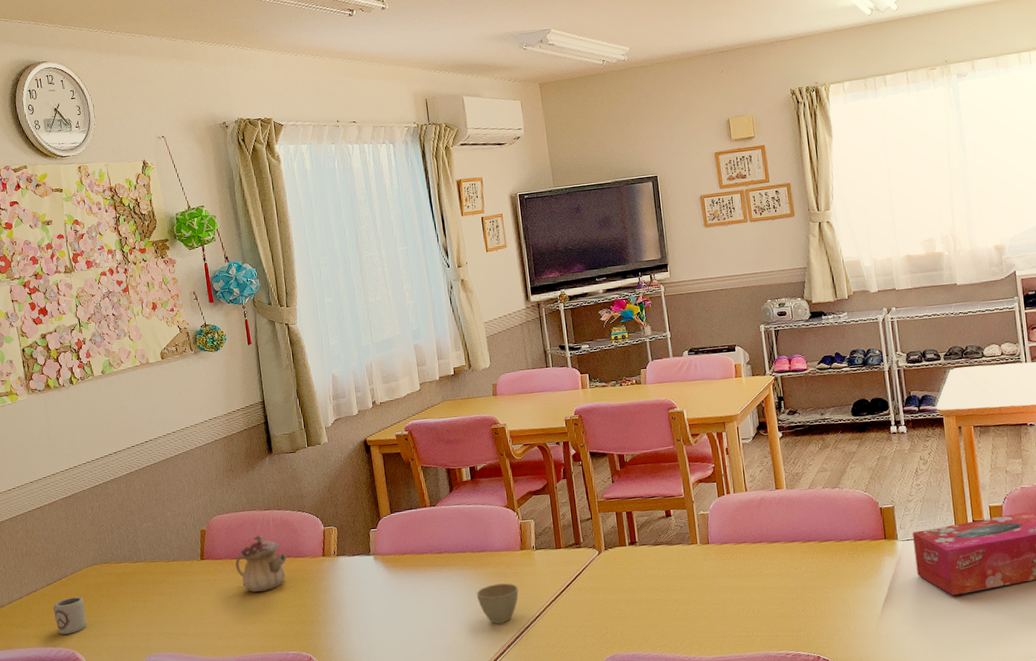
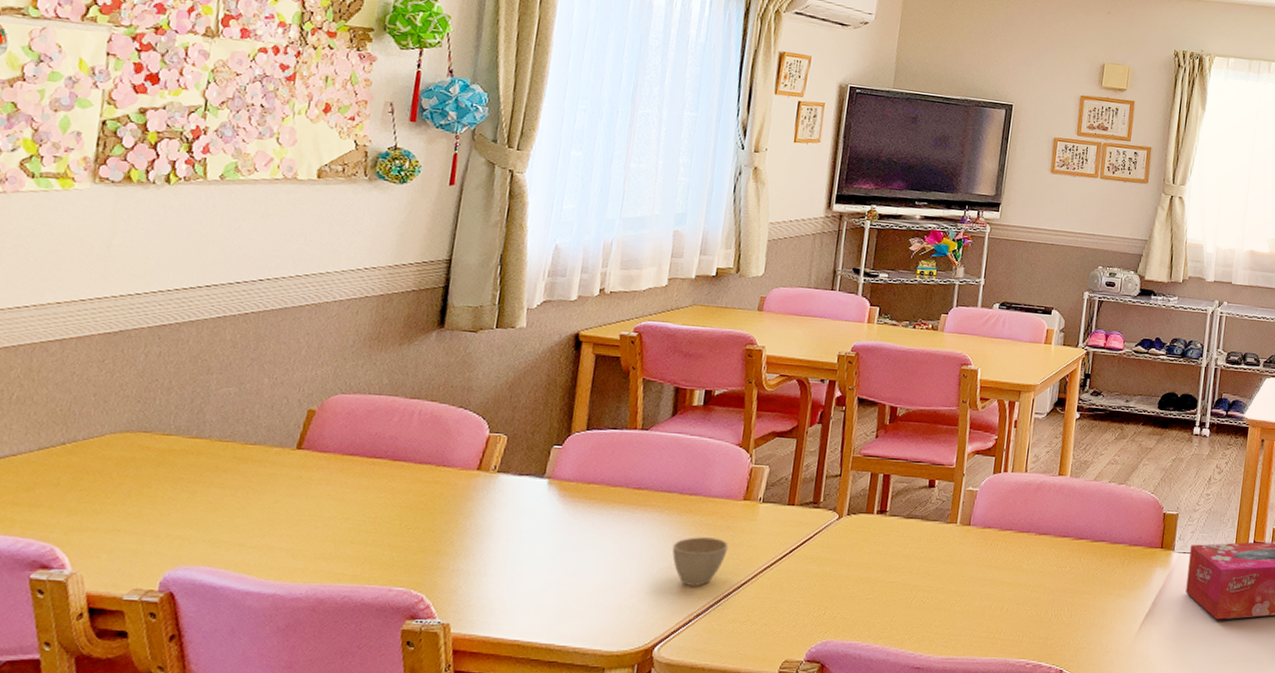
cup: present [53,596,87,635] -> none [35,471,94,523]
teapot: present [235,535,287,592] -> none [346,428,427,504]

